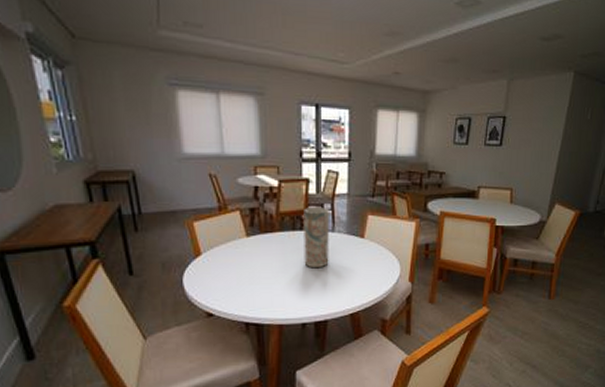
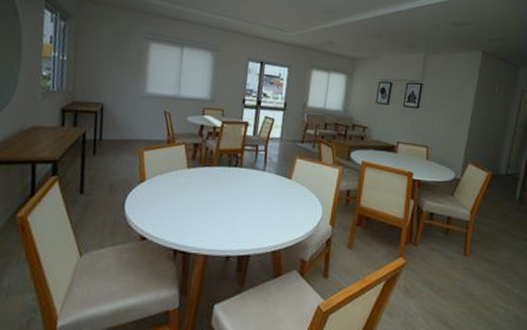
vase: present [304,208,329,269] -> none [235,147,263,204]

